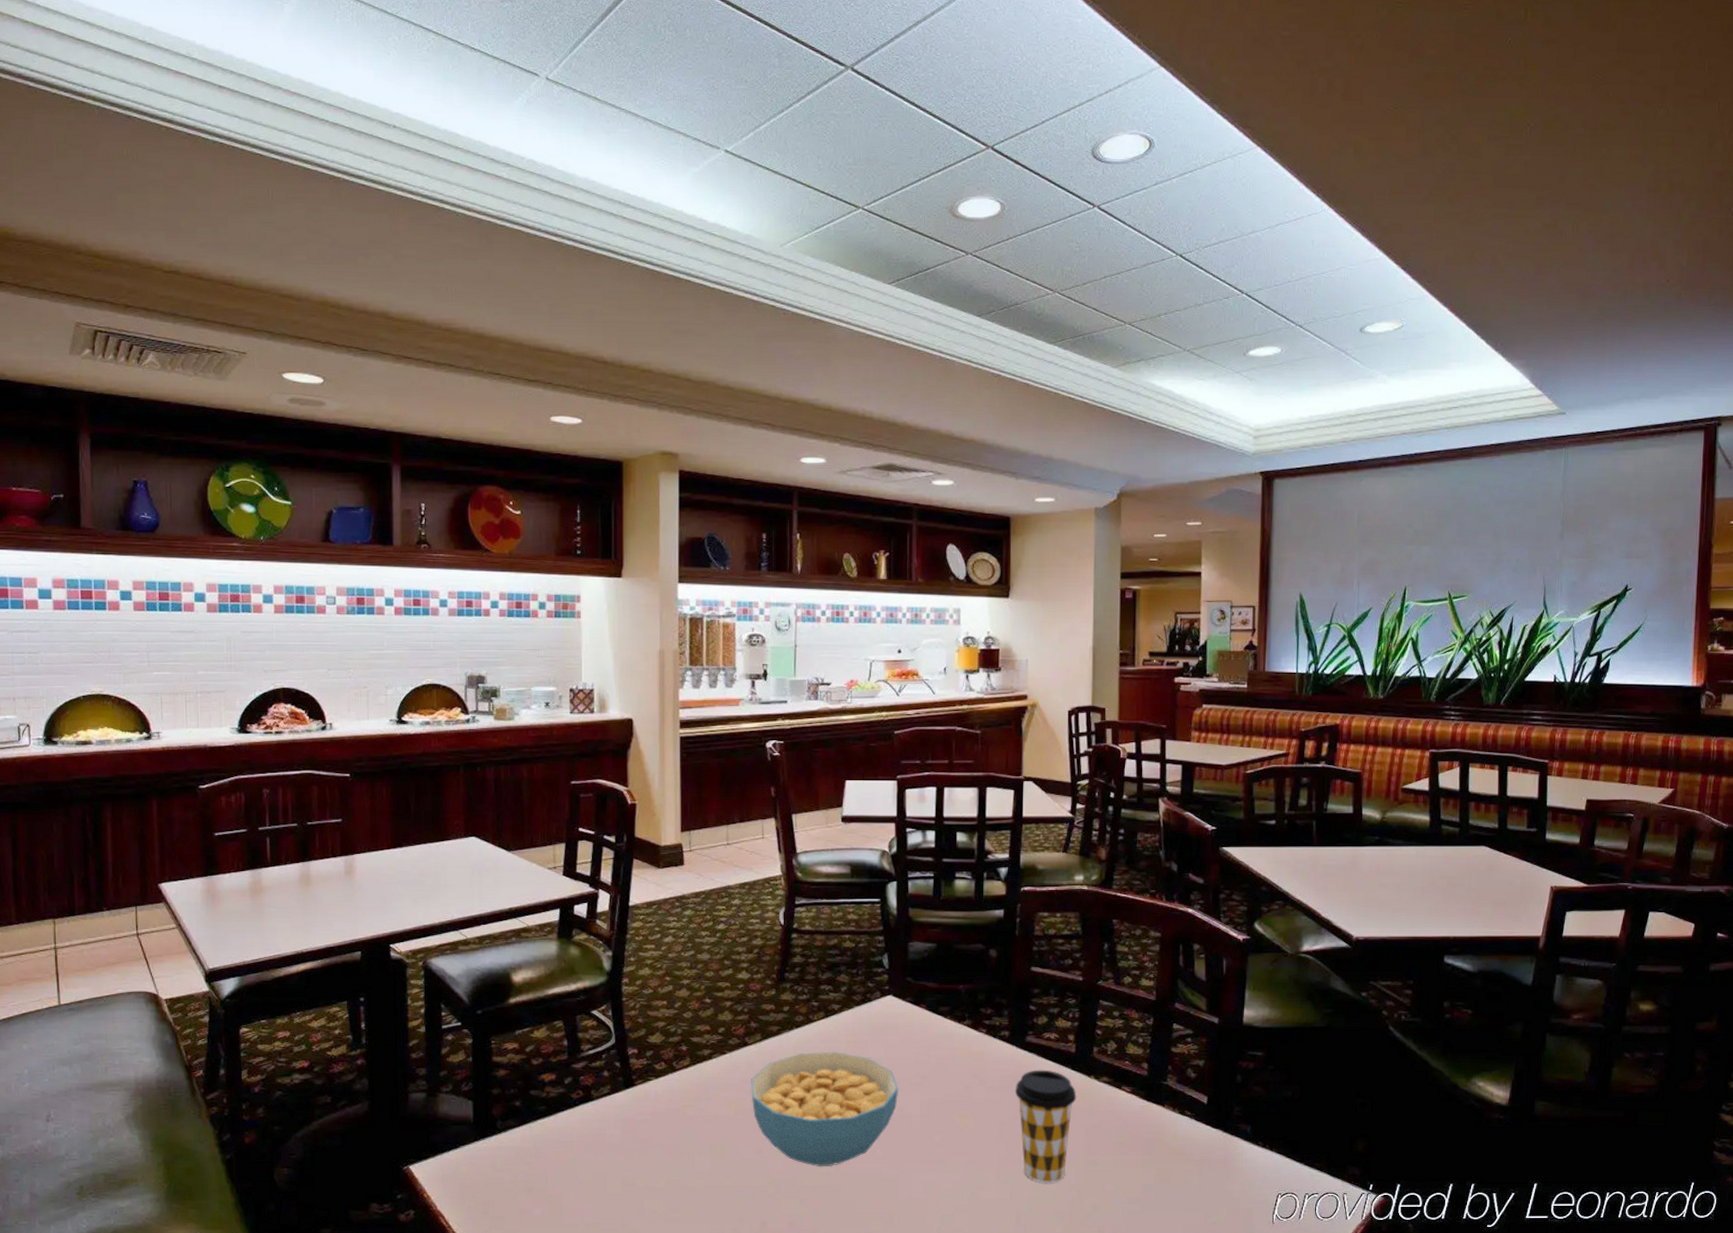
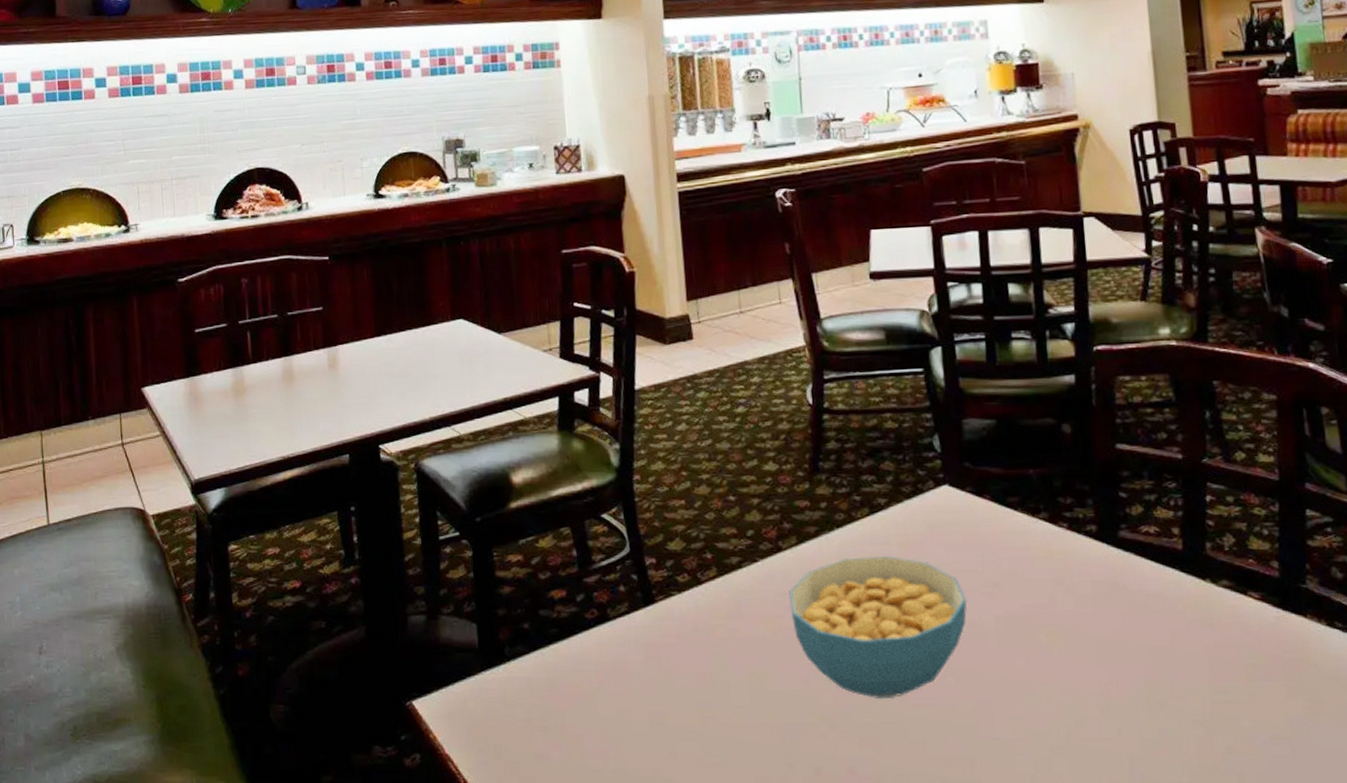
coffee cup: present [1014,1069,1077,1183] -> none [1110,572,1191,717]

